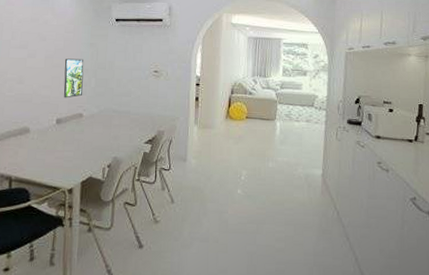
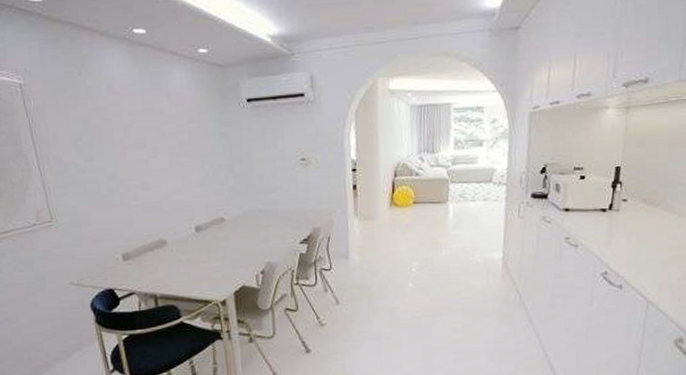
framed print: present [63,58,84,98] -> none [193,153,220,202]

